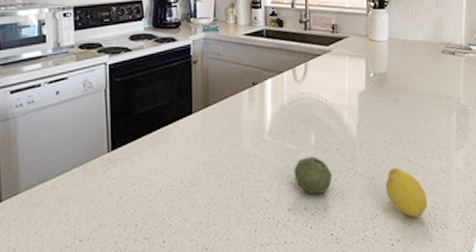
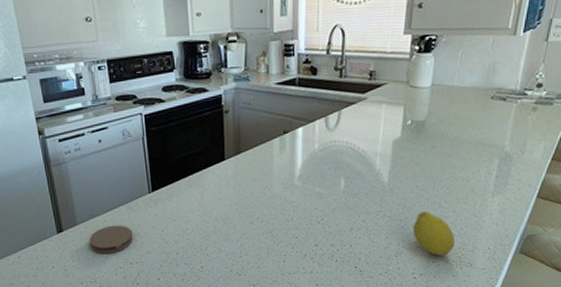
coaster: none [32,191,85,229] -> present [89,225,133,254]
fruit: present [294,156,332,195] -> none [322,199,360,234]

